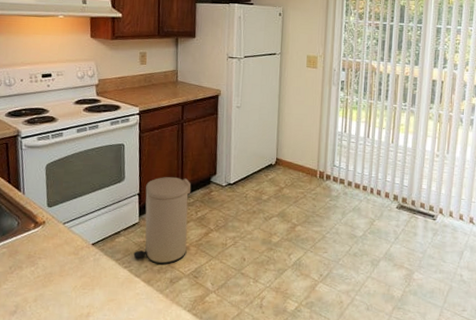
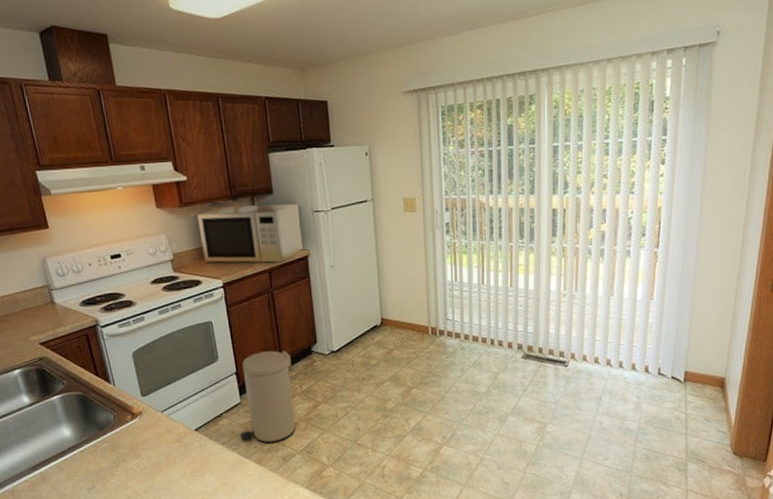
microwave: none [125,44,216,98] -> present [196,203,304,263]

